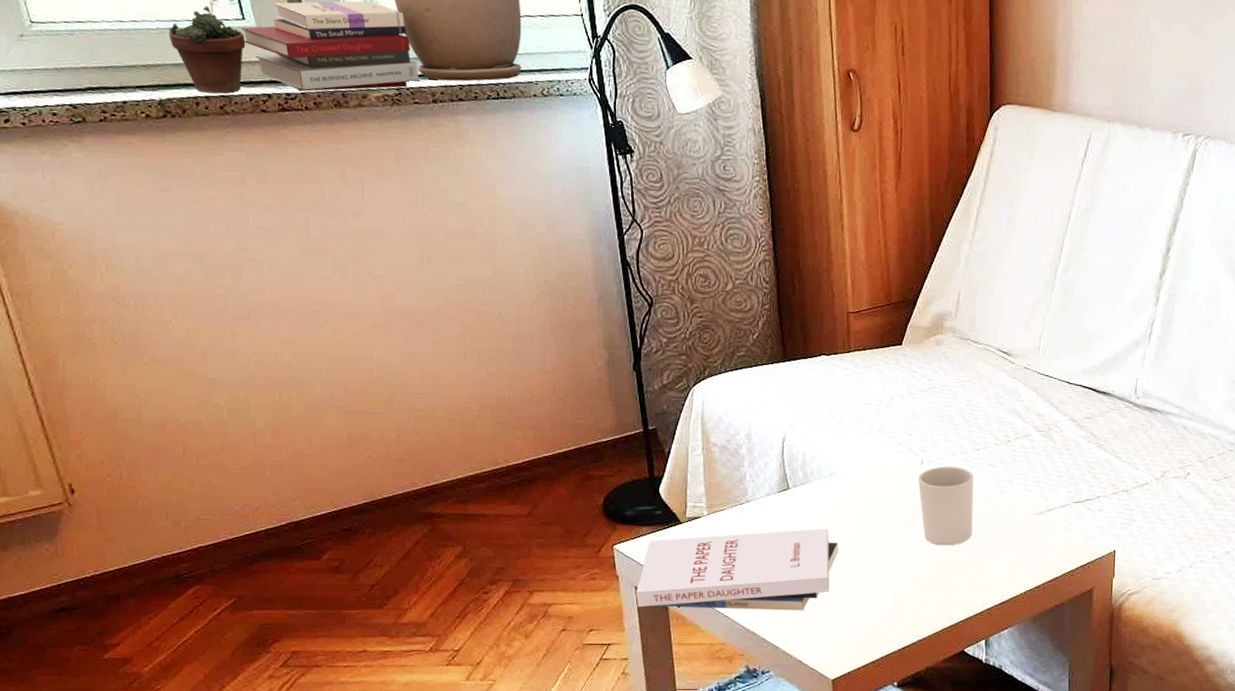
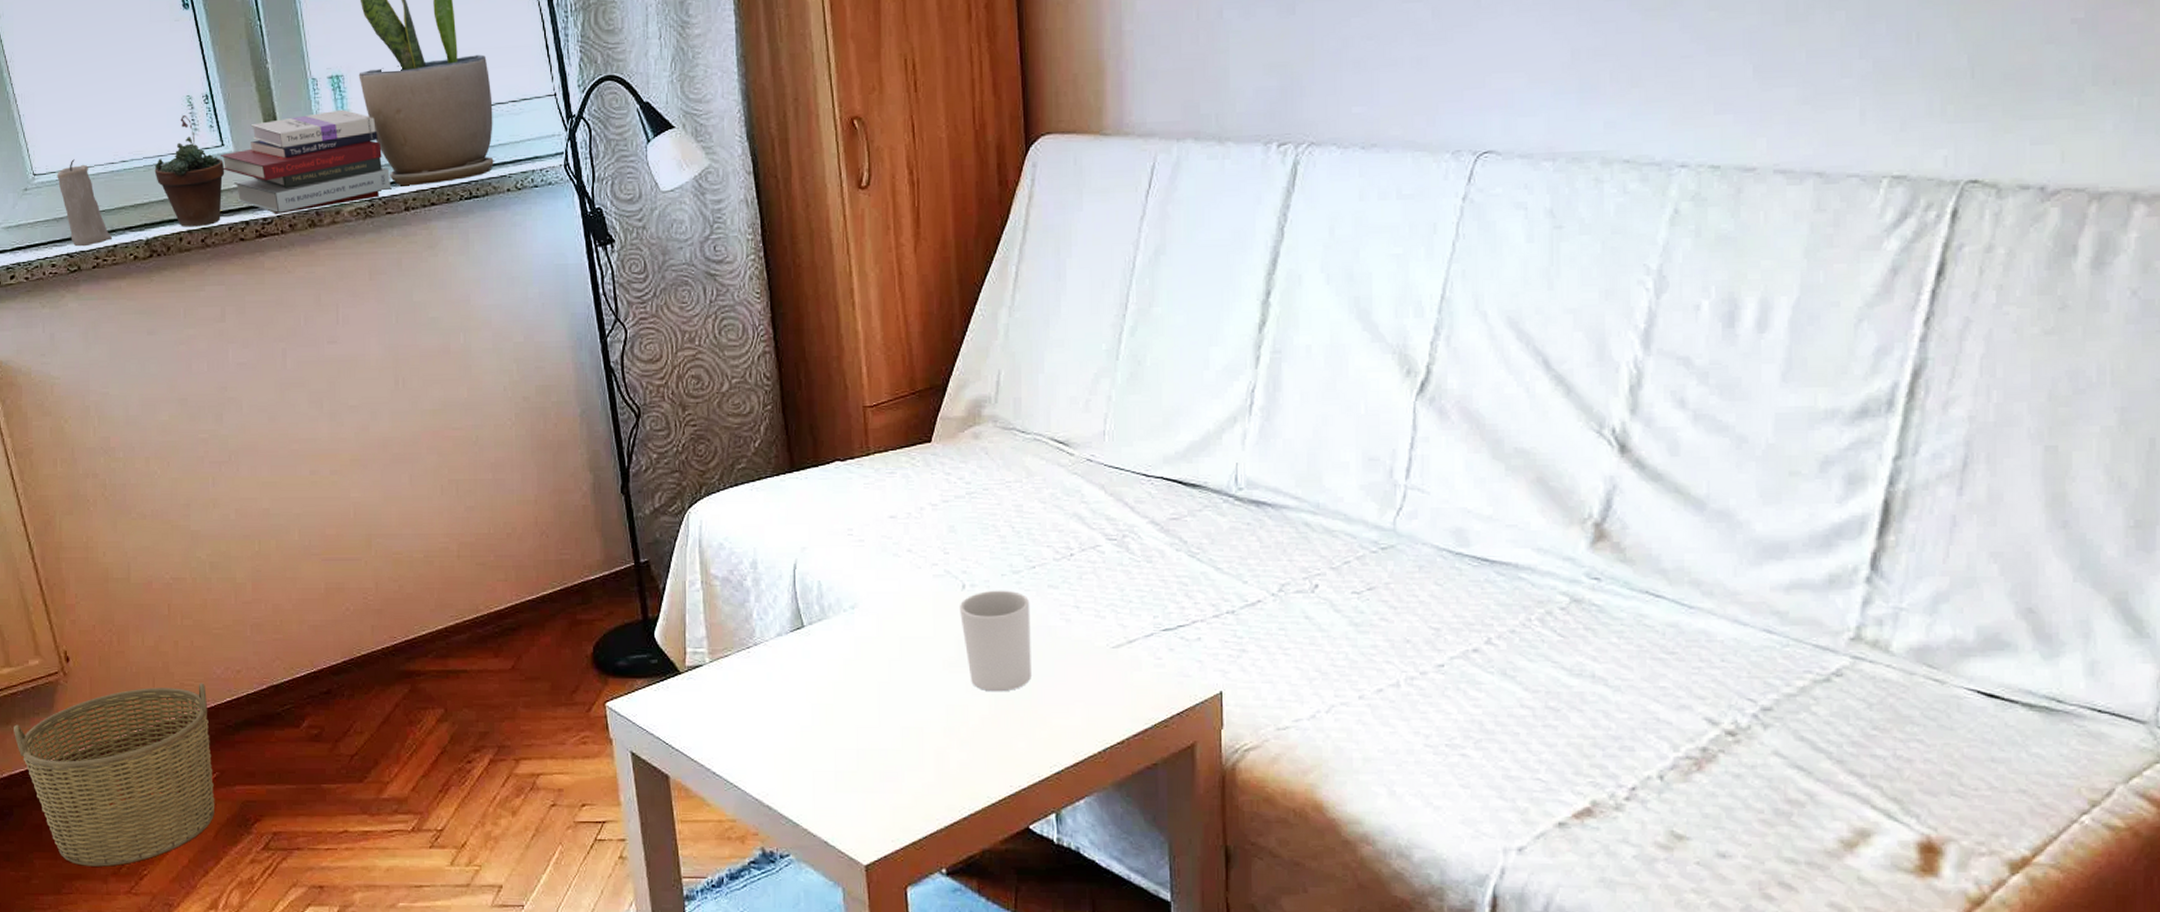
basket: none [12,517,232,682] -> present [14,683,215,867]
candle: none [58,12,122,100] -> present [57,159,113,247]
books: present [635,528,839,611] -> none [631,674,867,779]

